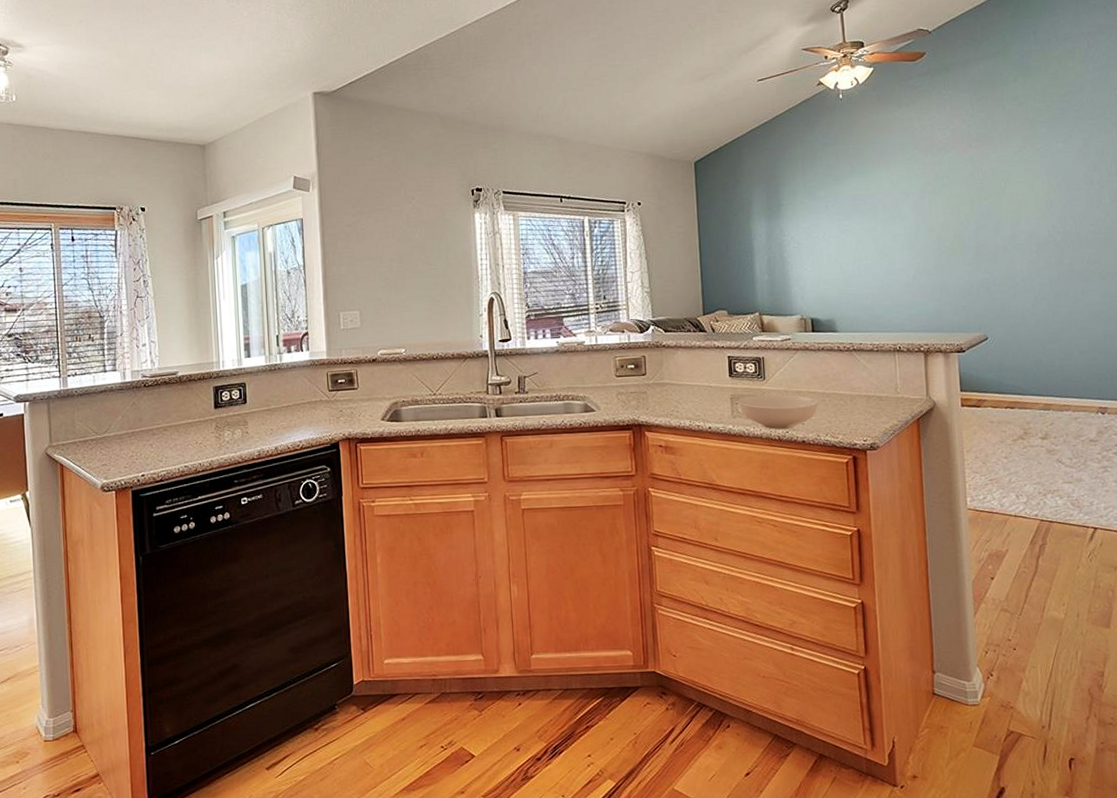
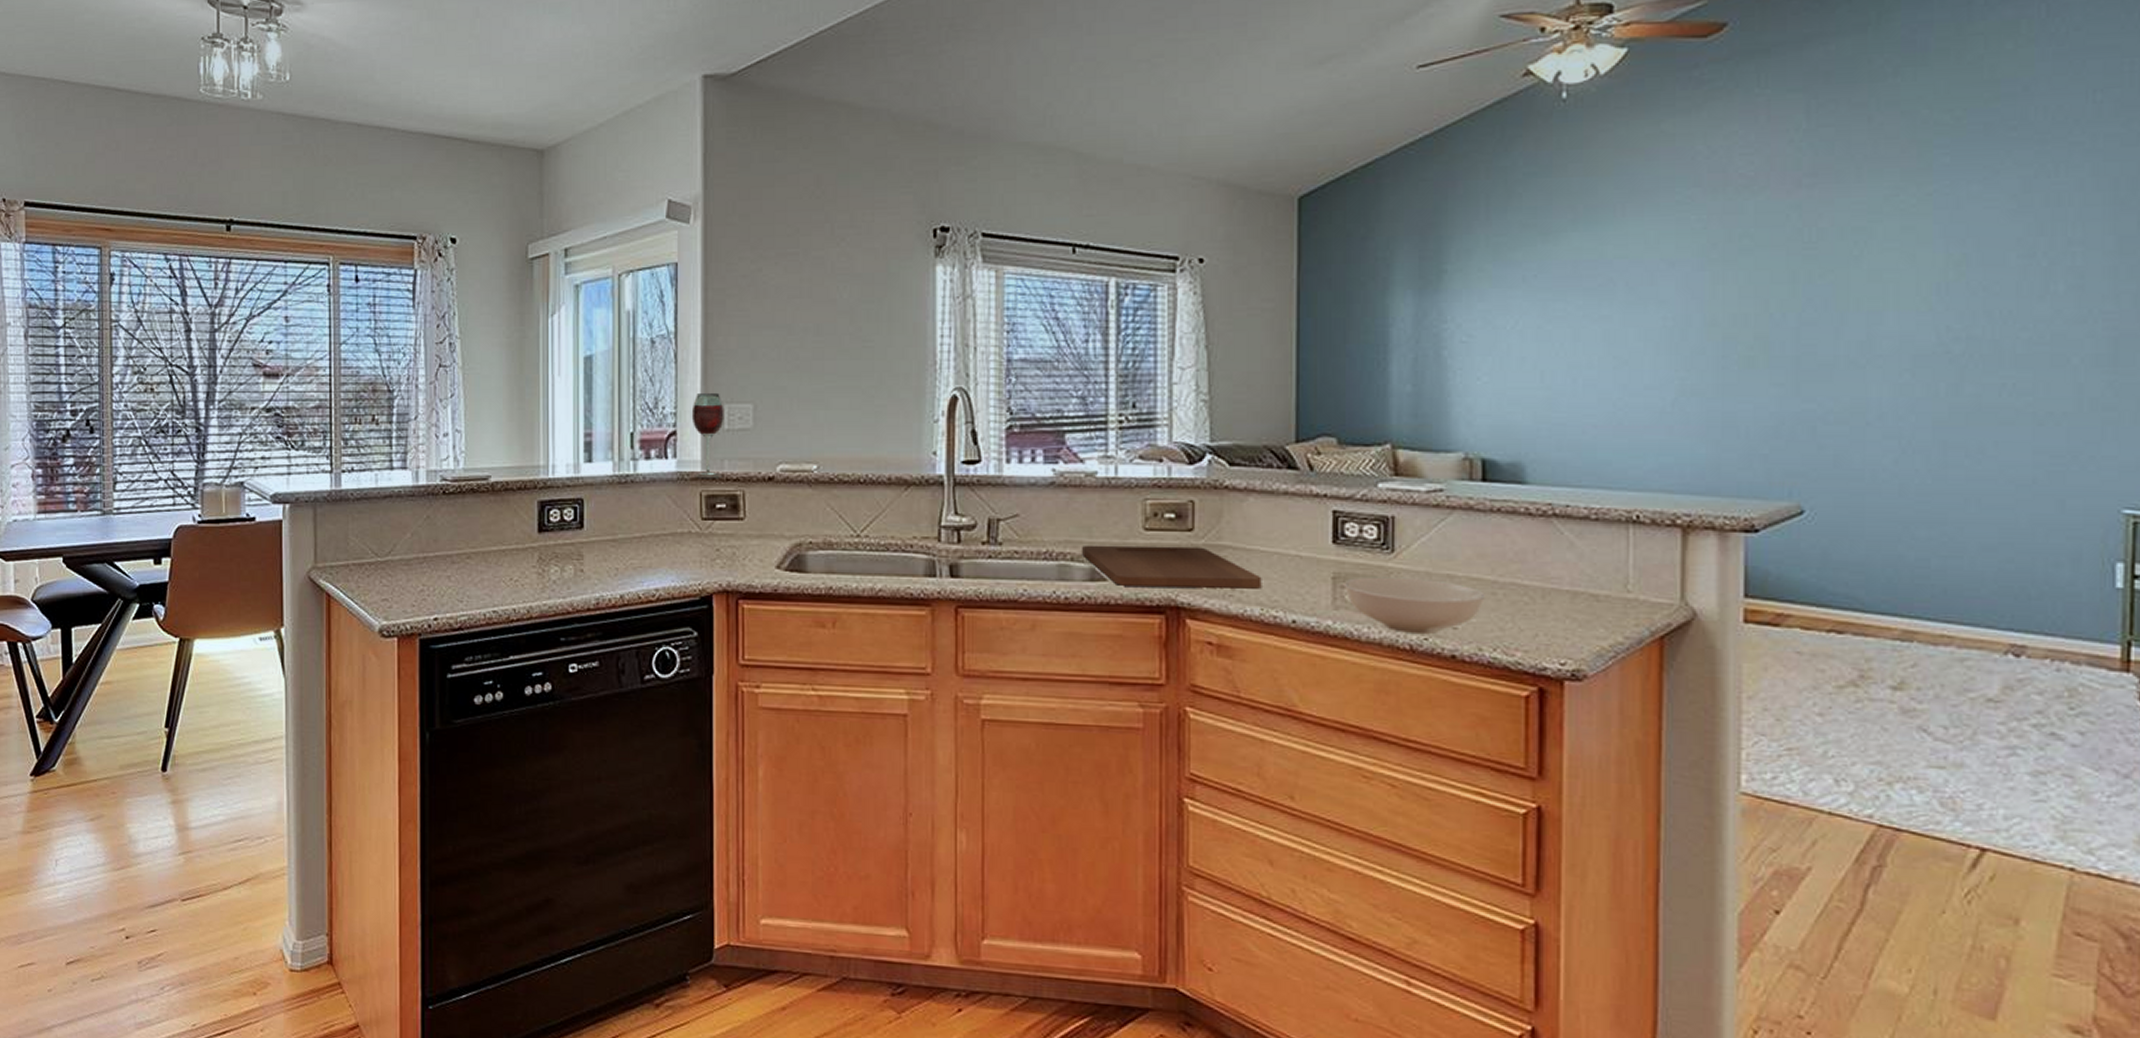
wineglass: none [317,305,341,363] -> present [691,393,724,478]
cutting board: none [578,385,689,414] -> present [1082,545,1262,589]

